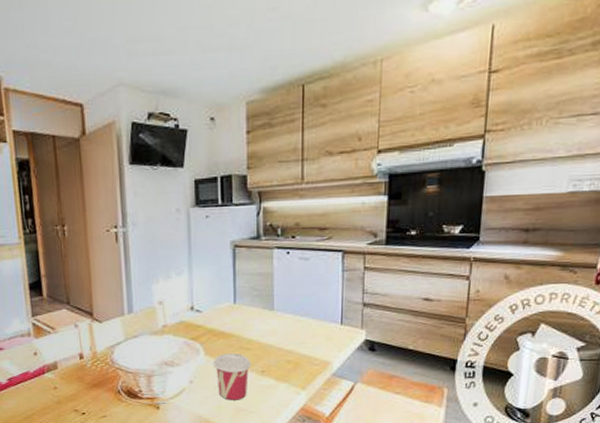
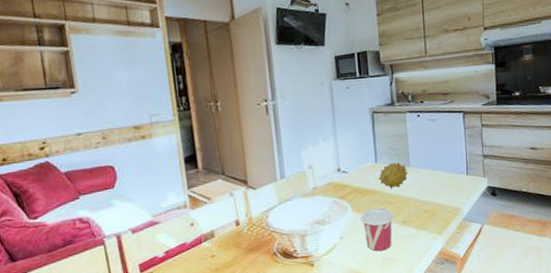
fruit: none [237,304,271,333] -> present [379,162,408,188]

